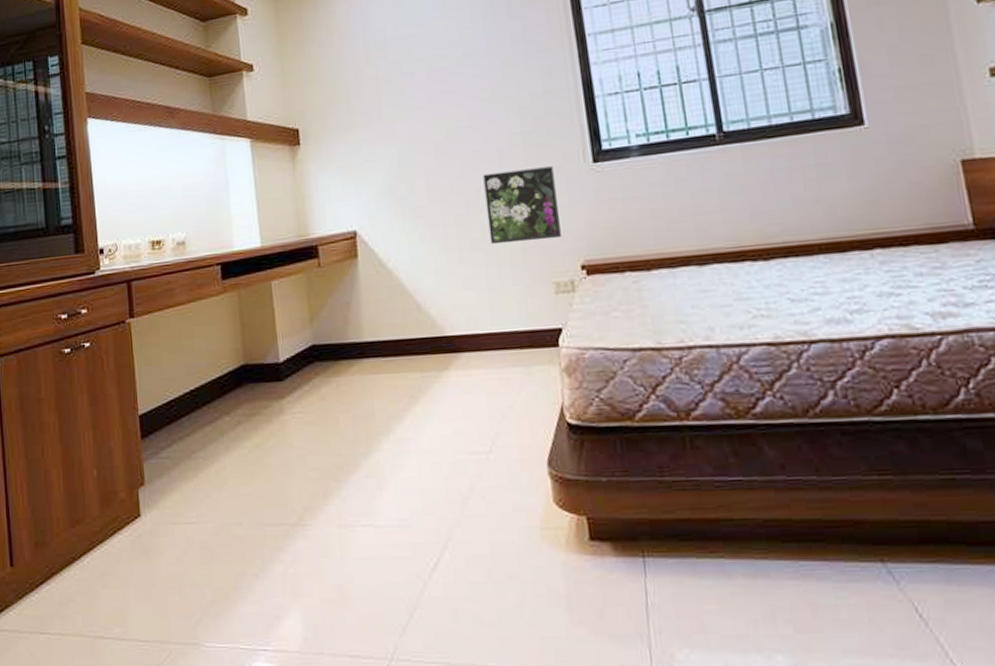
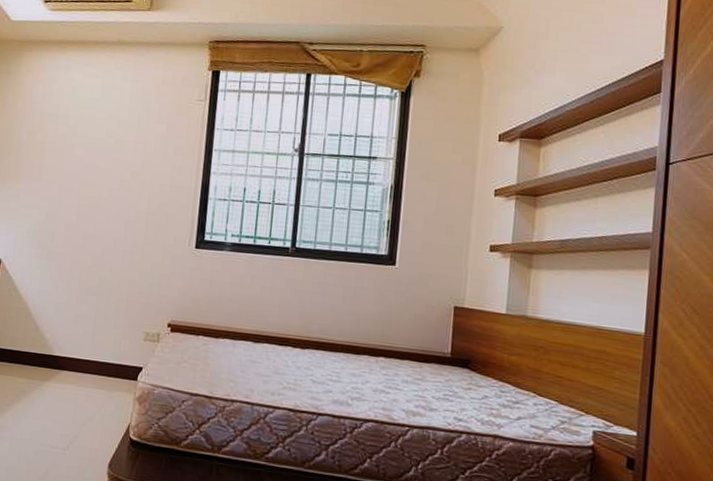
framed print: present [483,166,561,245] -> none [104,238,164,300]

